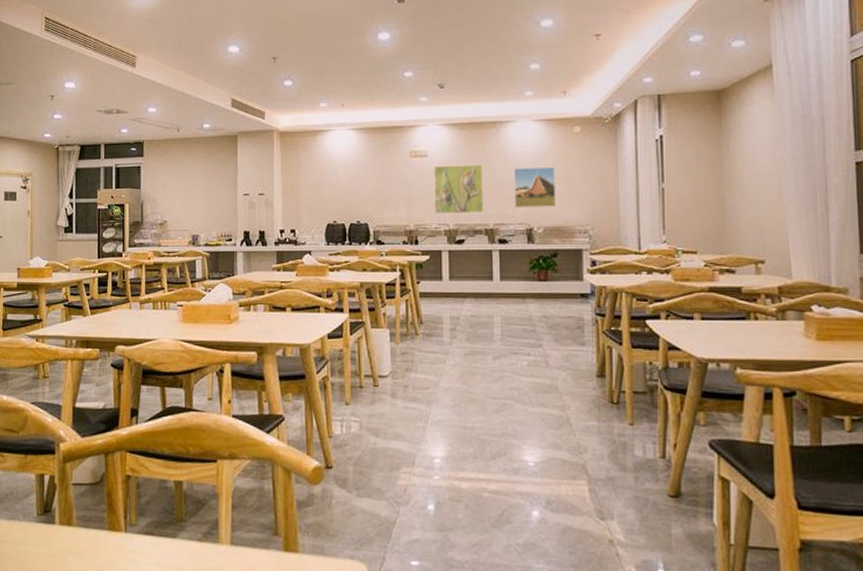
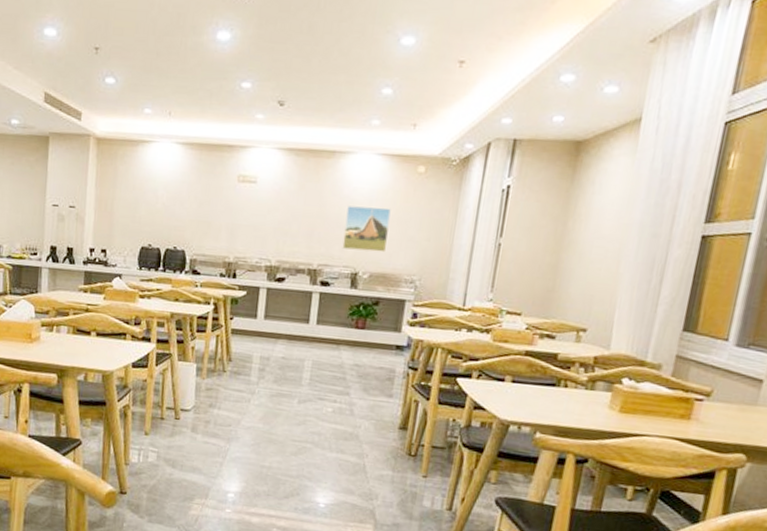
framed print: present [433,165,484,214] -> none [257,194,314,251]

